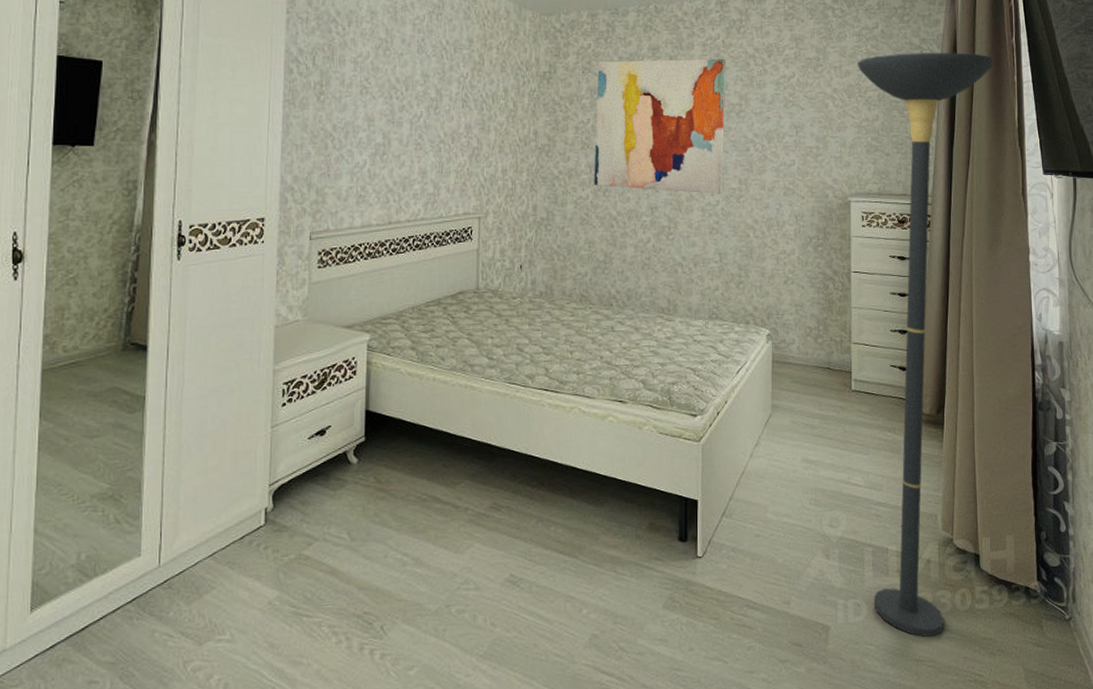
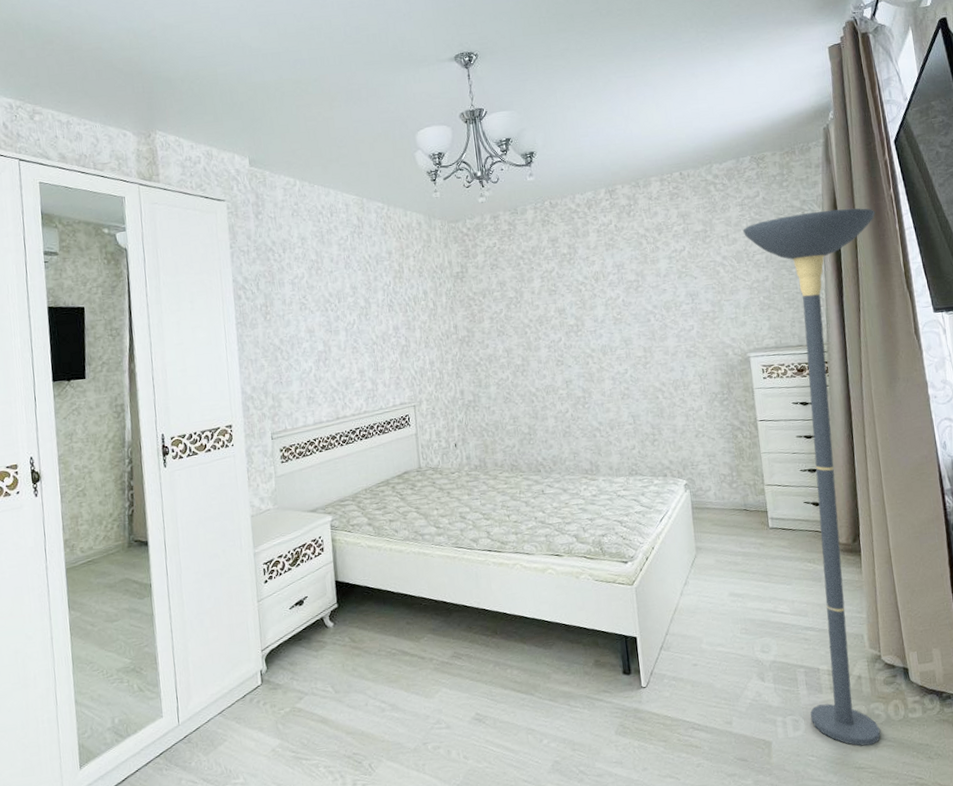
wall art: present [594,58,726,194] -> none [504,241,629,368]

